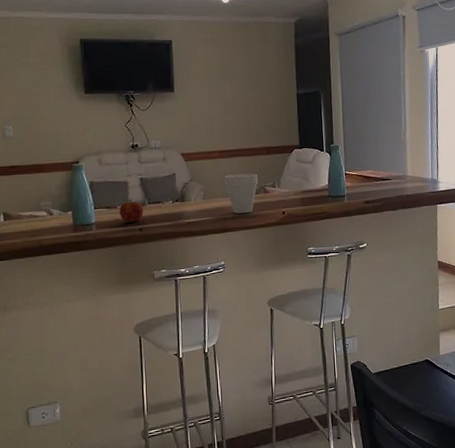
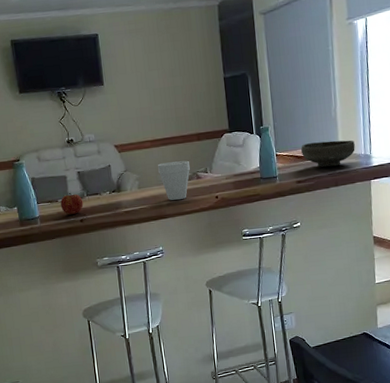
bowl: none [370,163,423,189] -> present [301,140,355,167]

